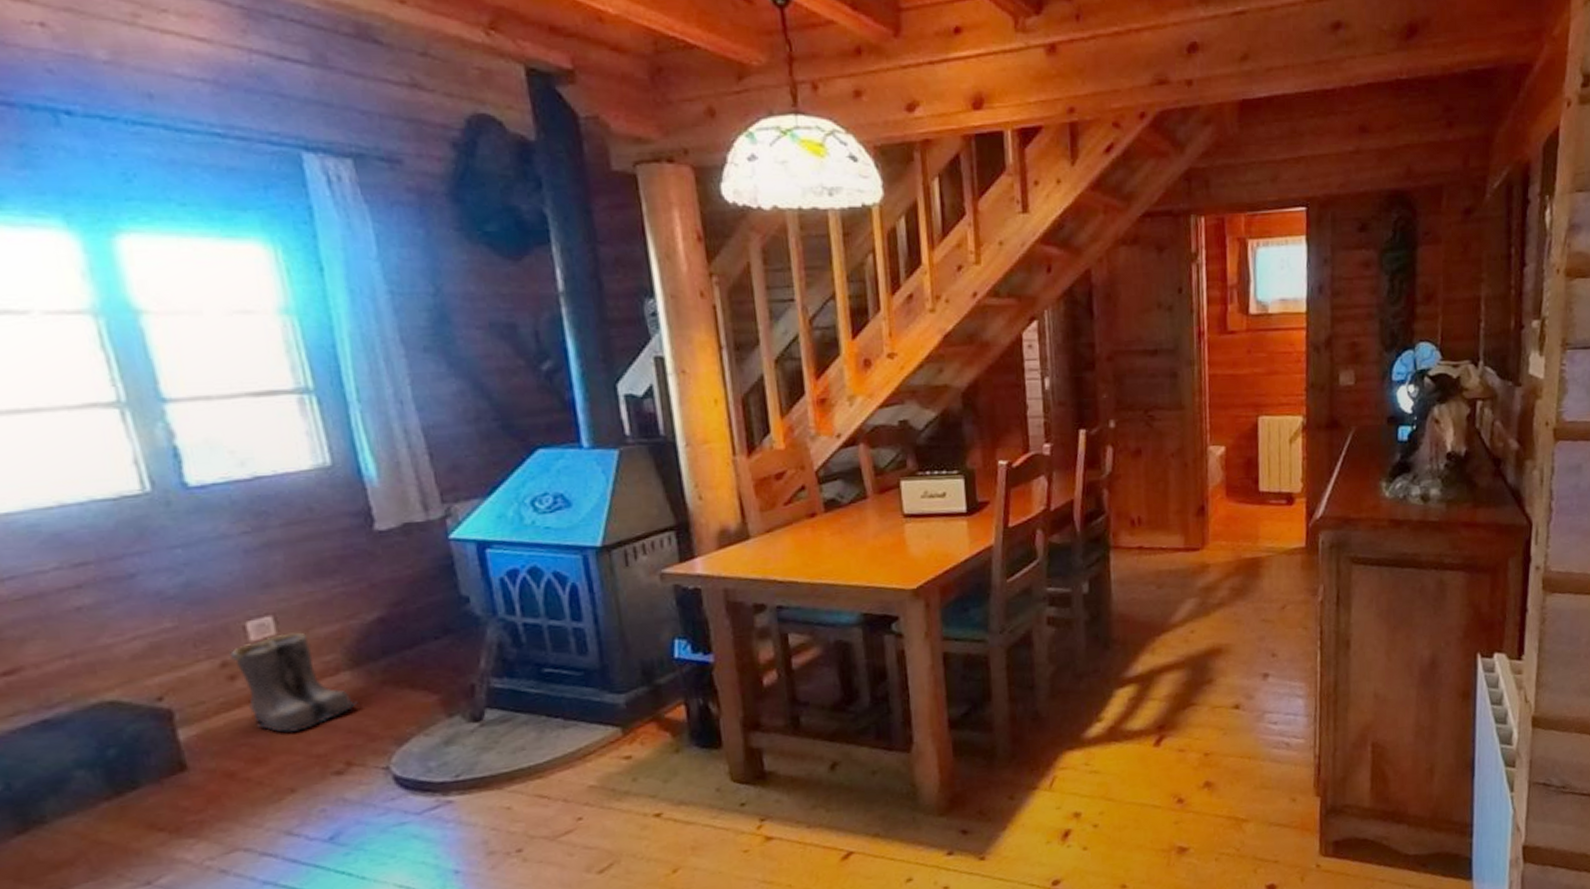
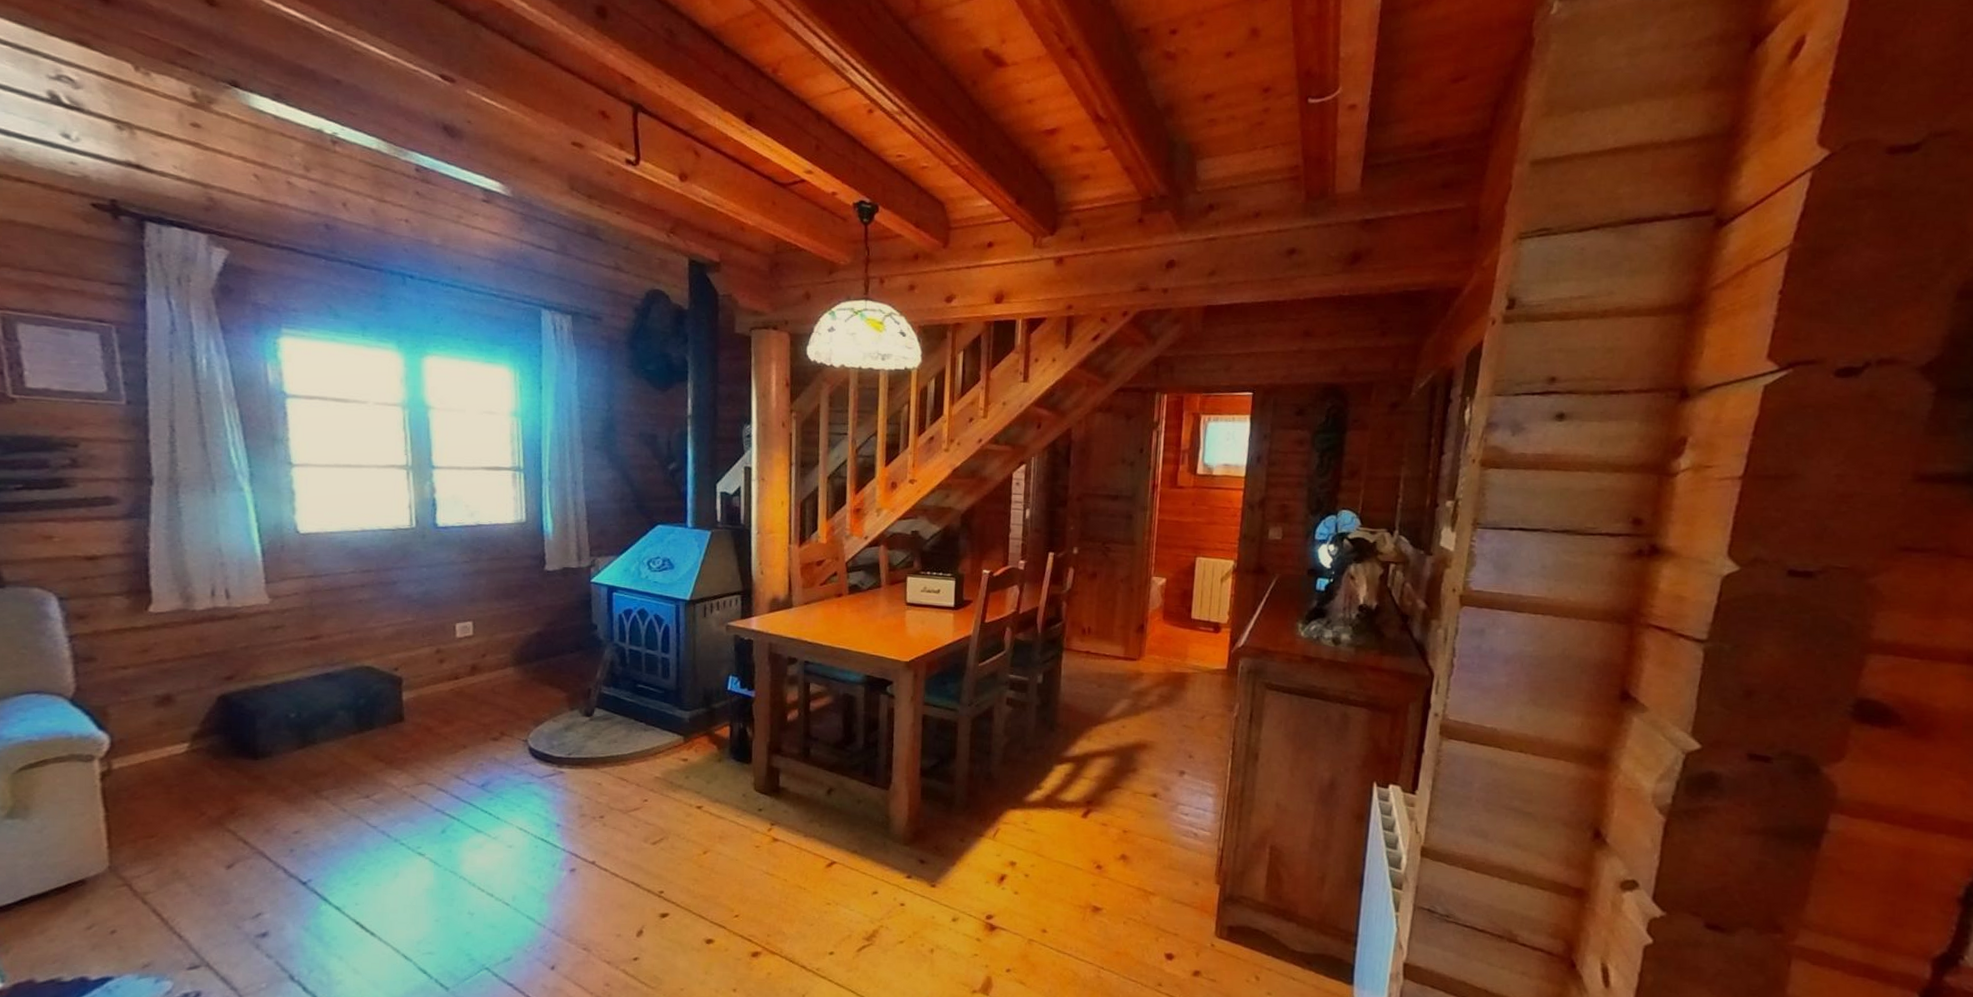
boots: present [229,632,358,733] -> none [442,635,515,706]

